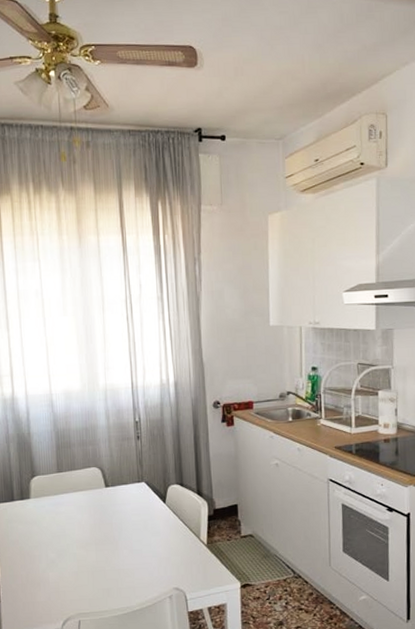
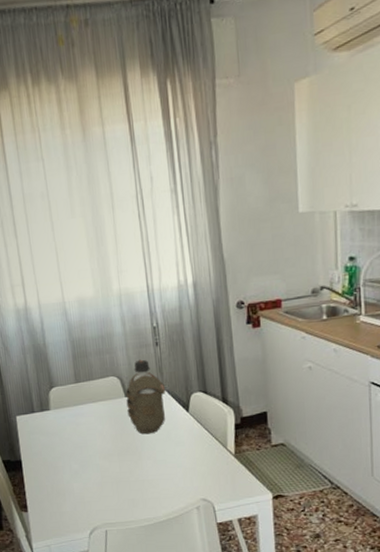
water bottle: none [106,452,145,524] -> present [125,359,166,435]

